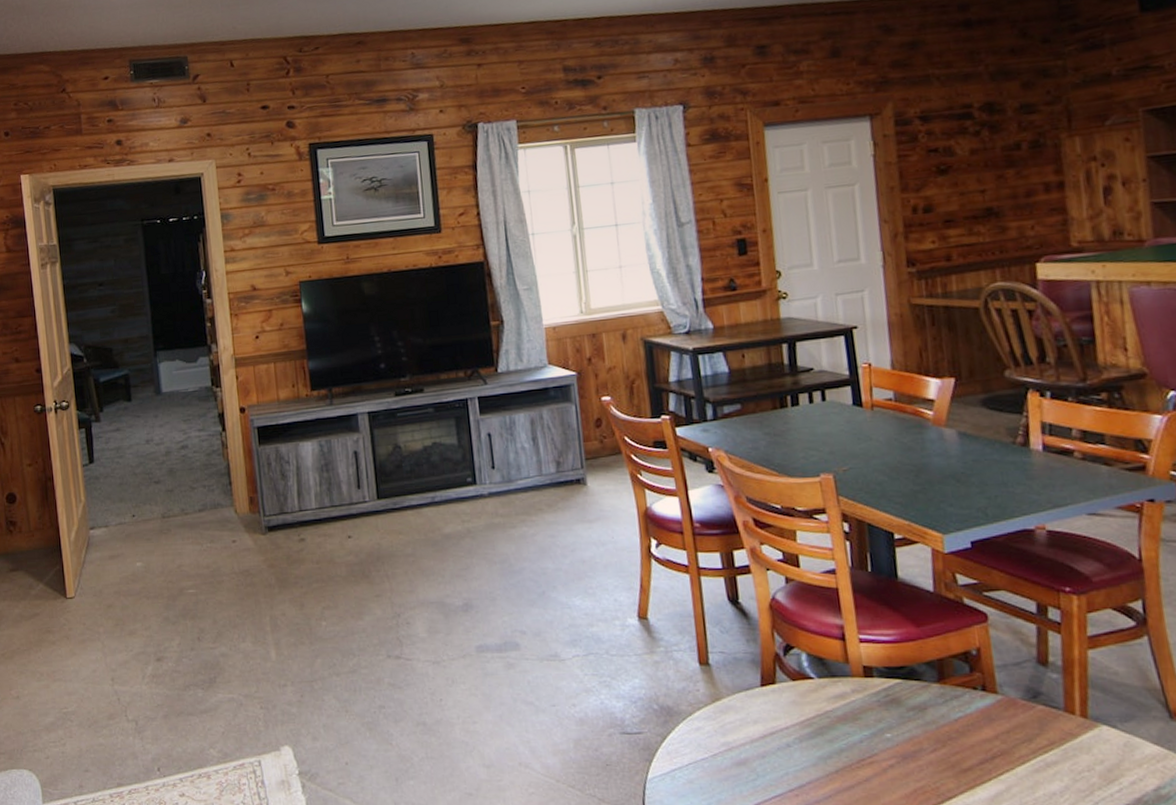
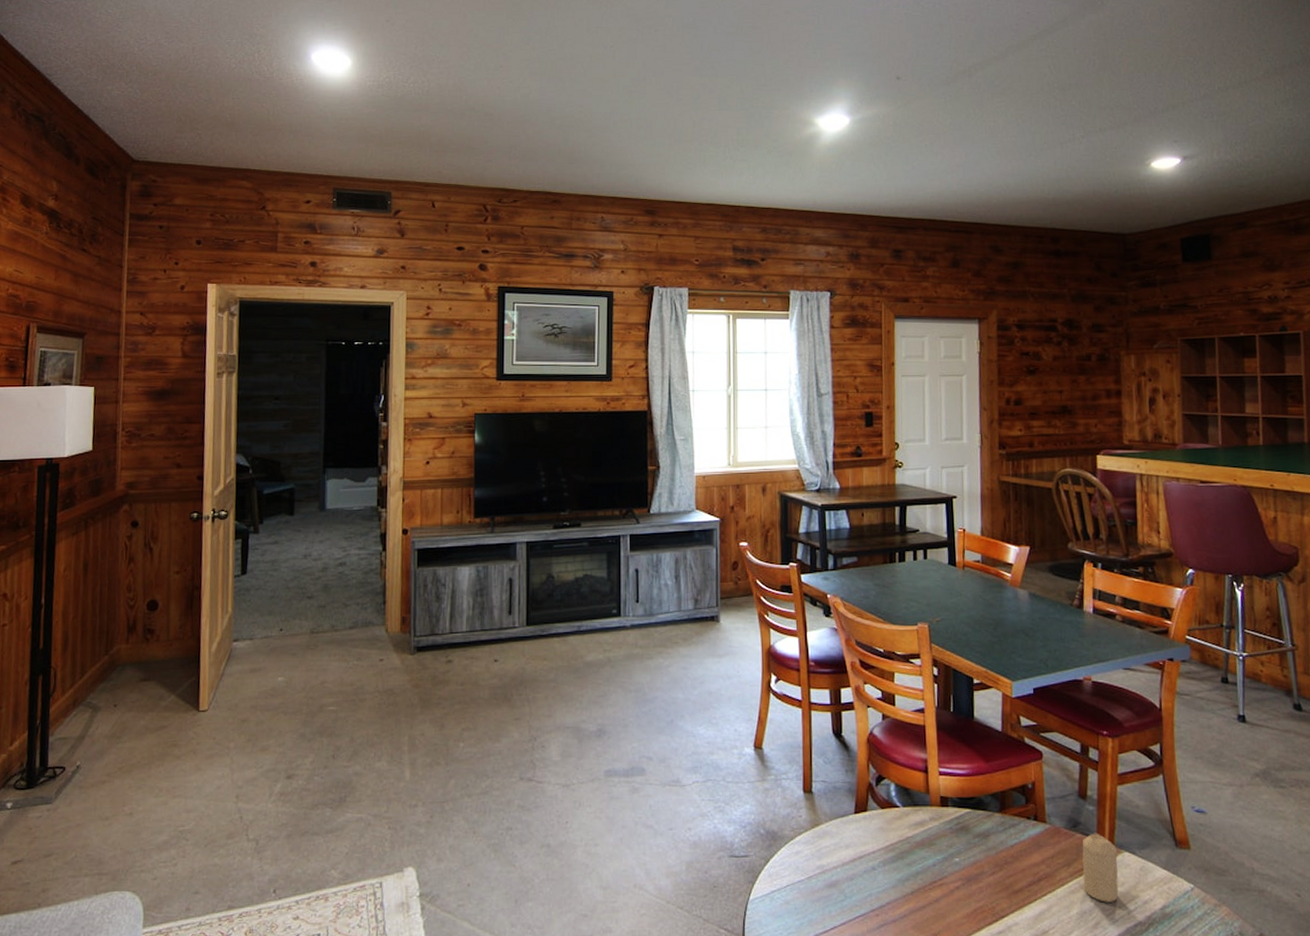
candle: none [1045,704,1097,783] -> present [1082,833,1119,902]

